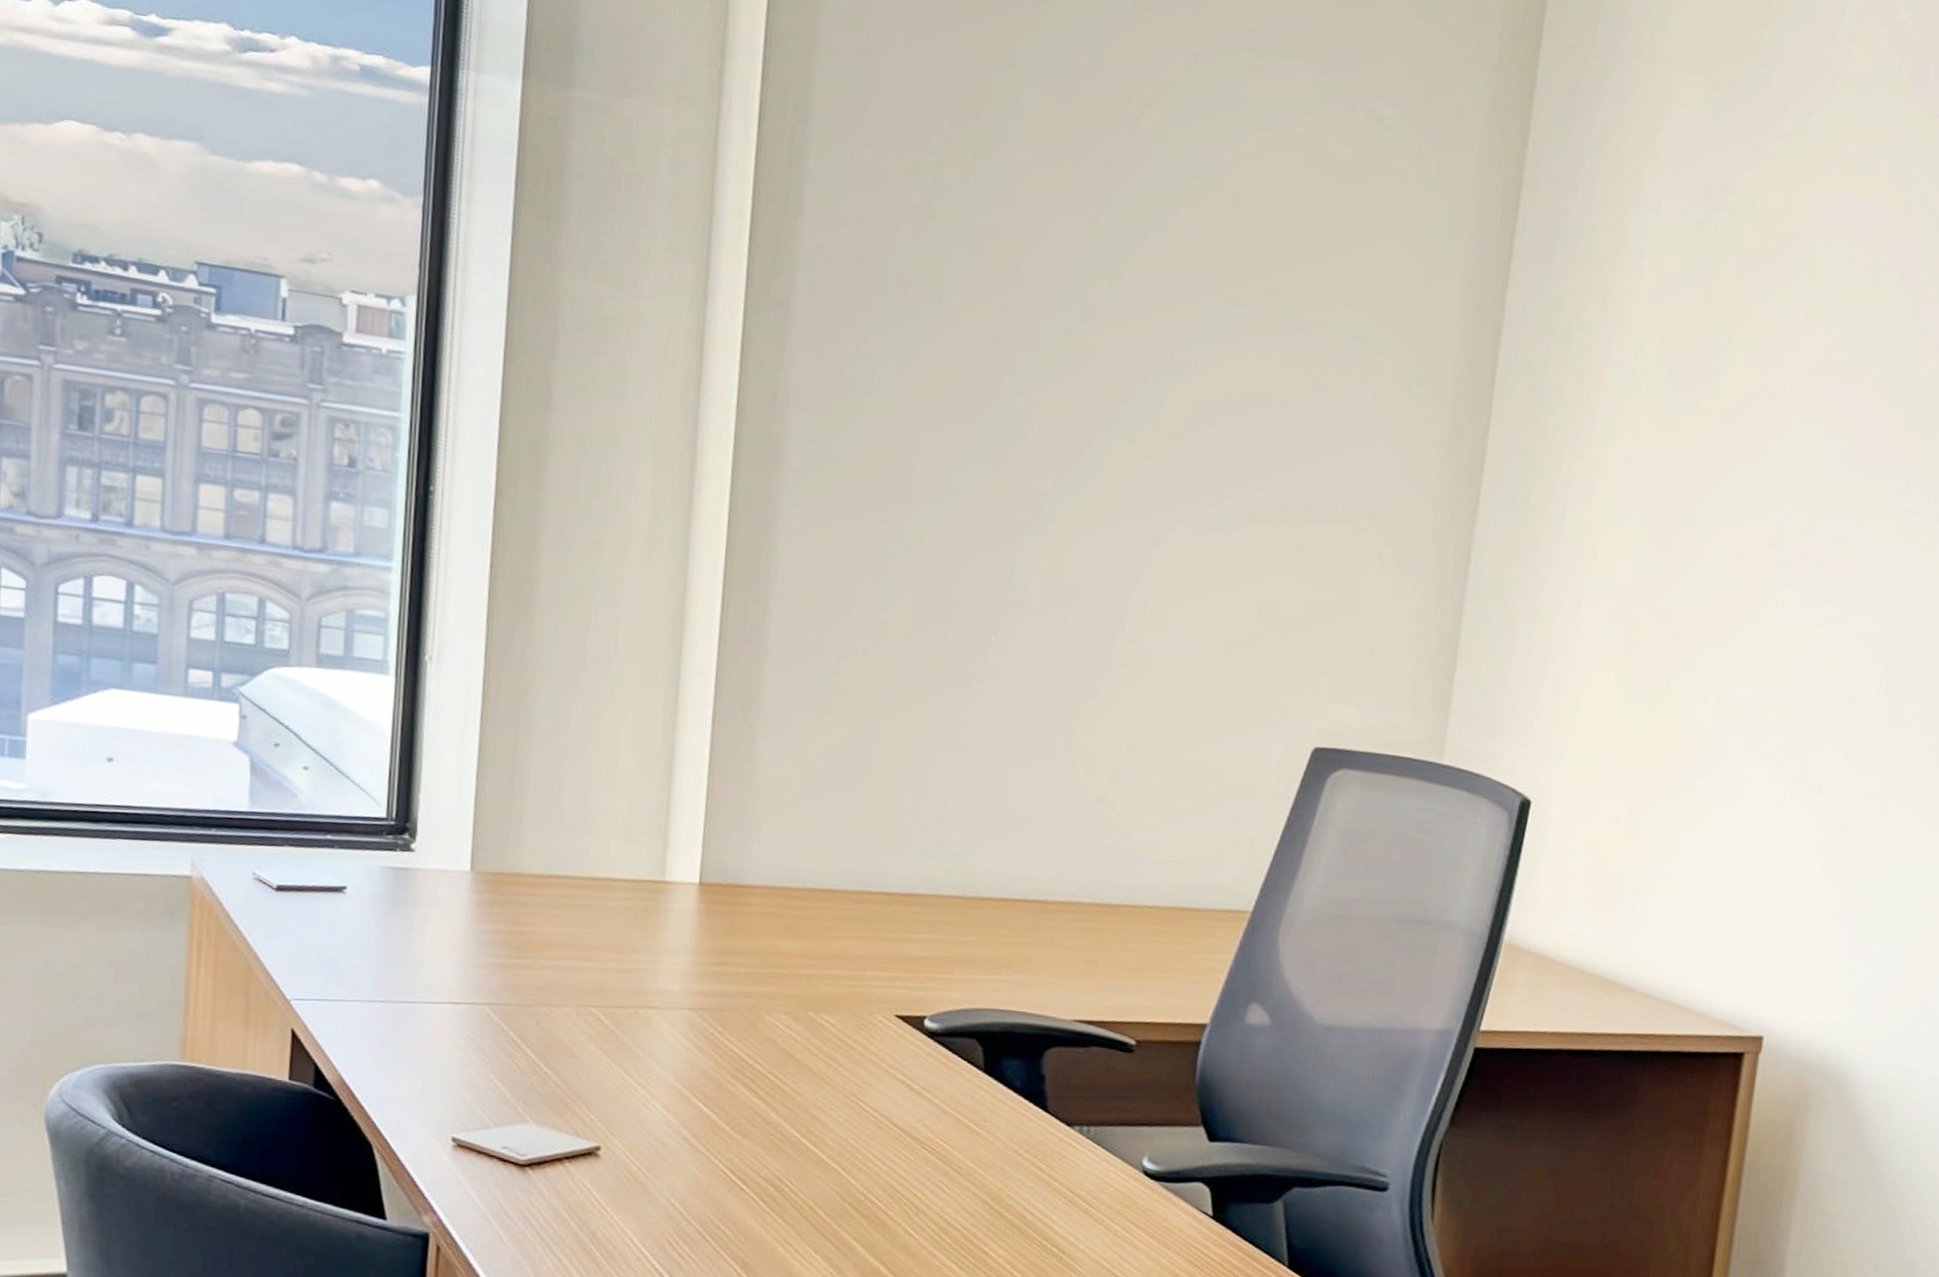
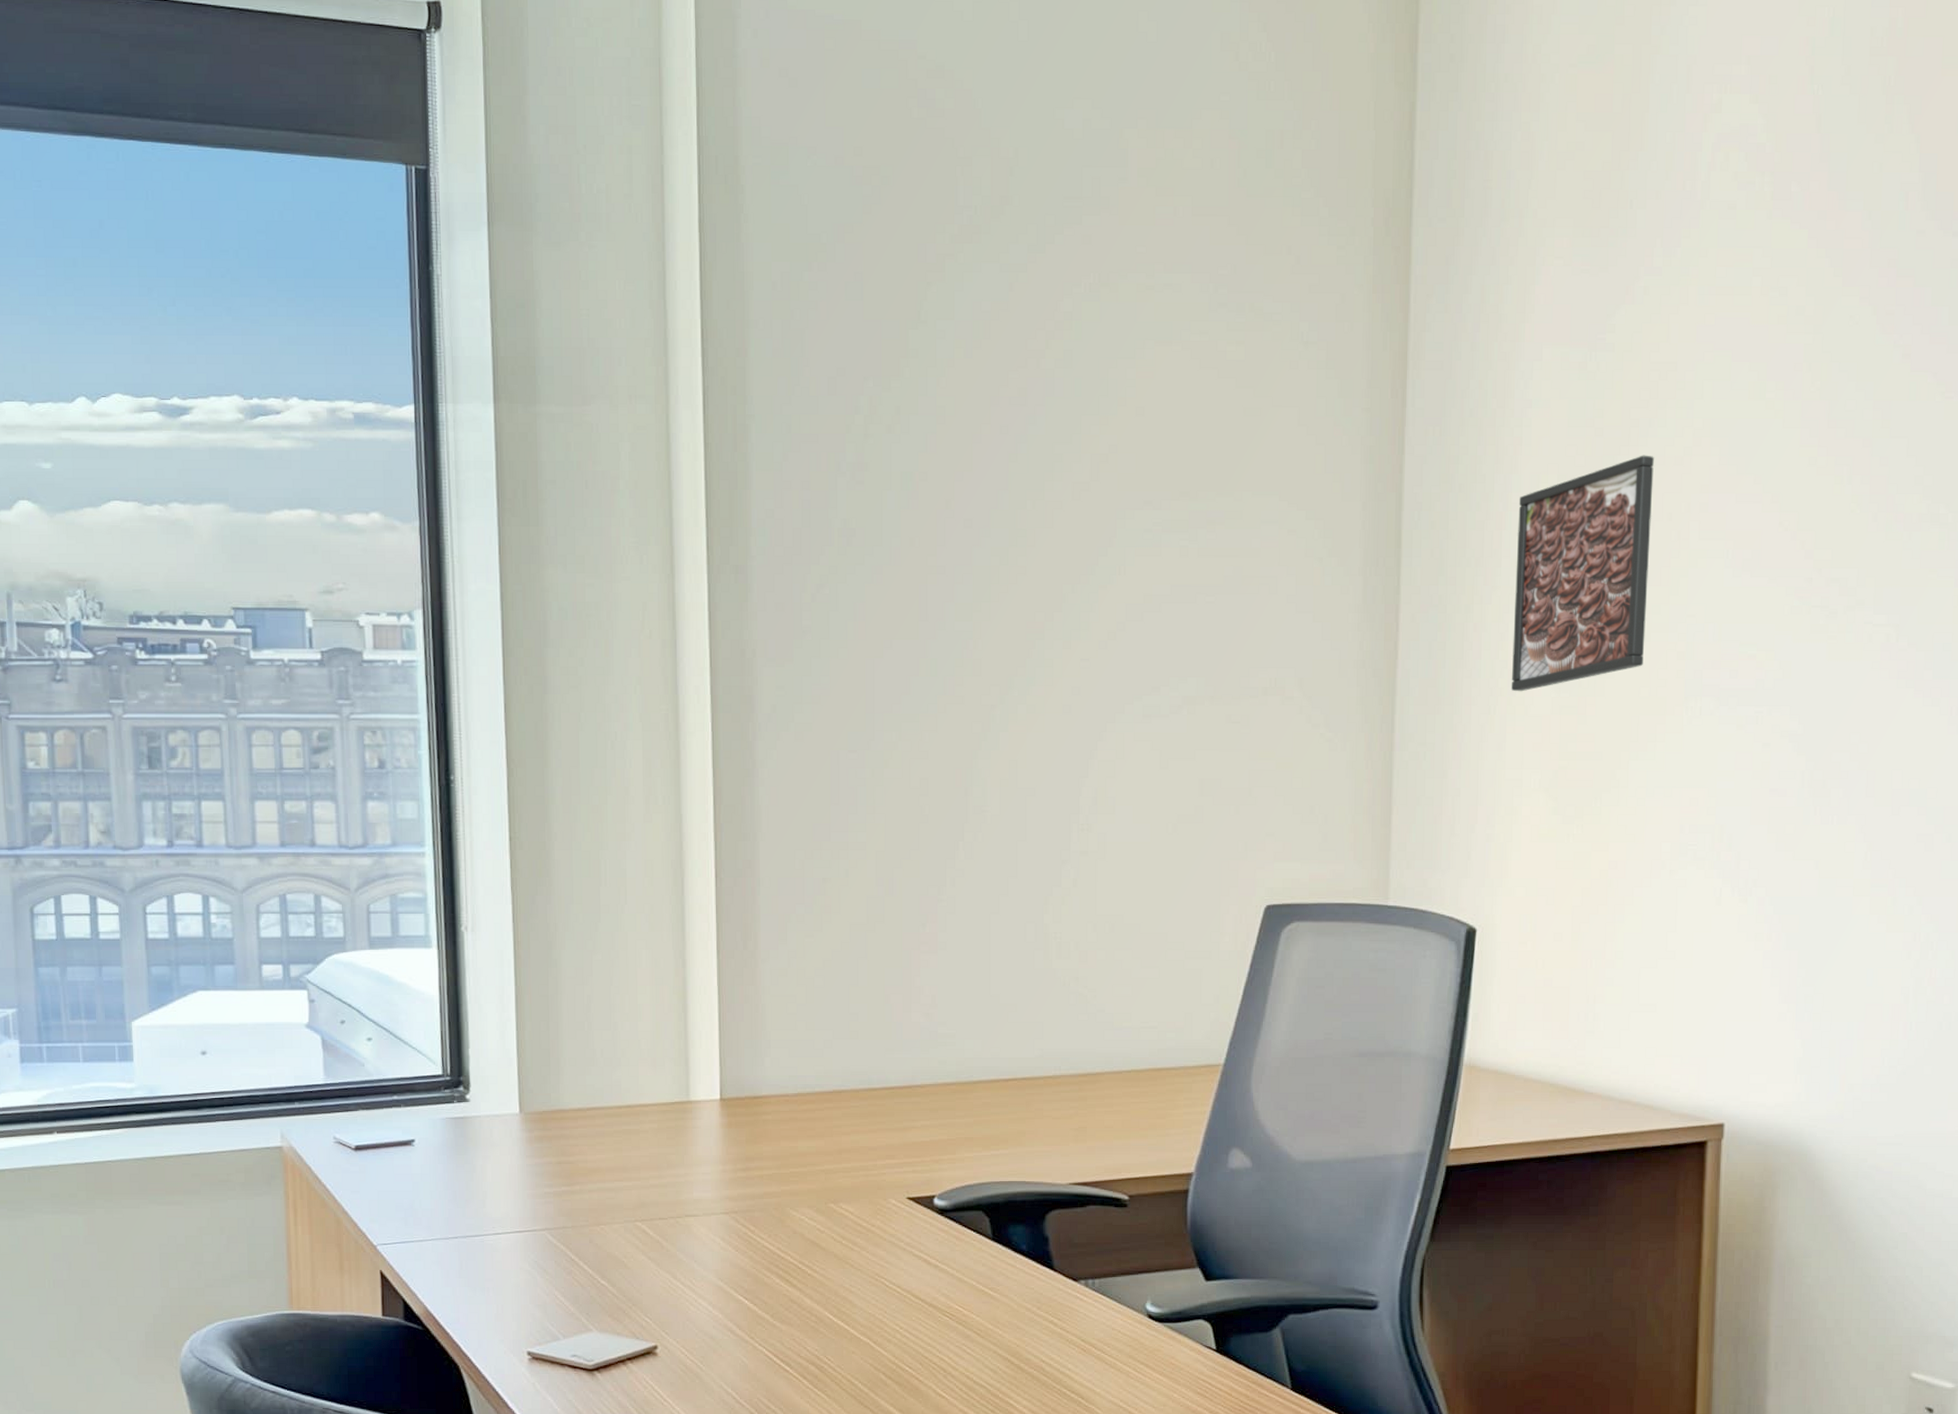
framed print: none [1592,327,1763,558] -> present [1511,455,1654,692]

